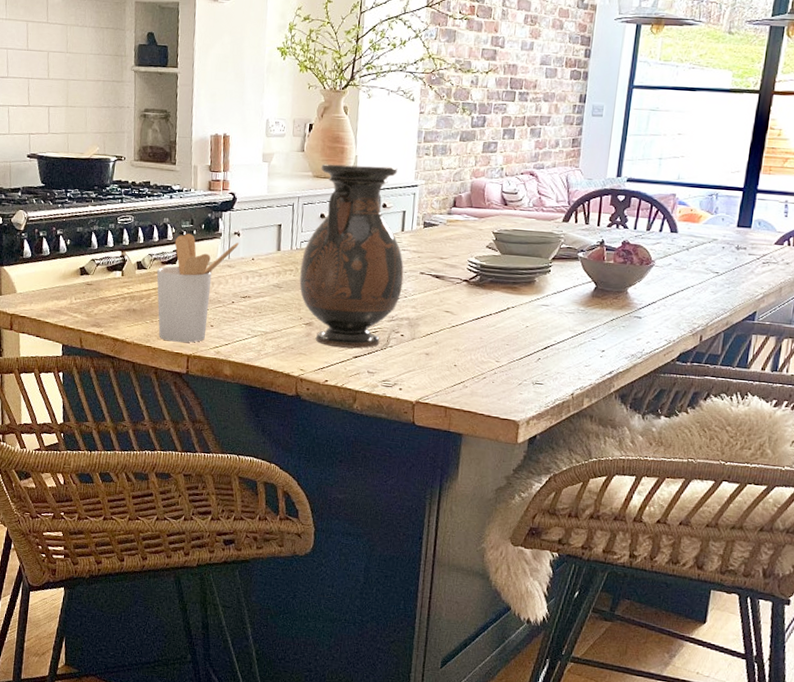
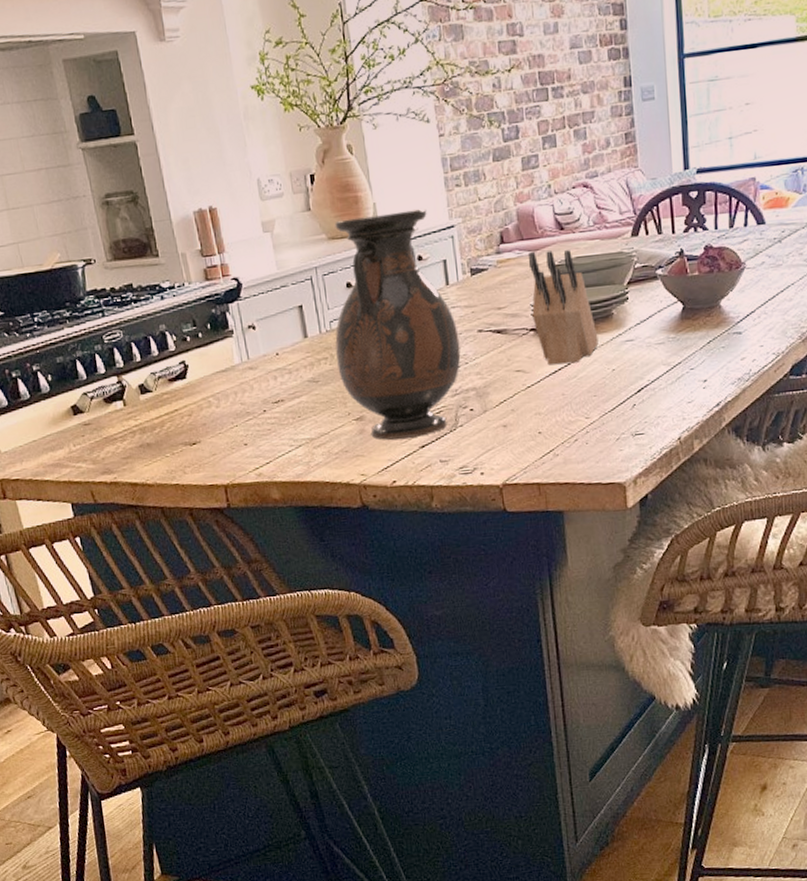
utensil holder: present [156,233,239,343] -> none [164,338,257,473]
knife block: none [467,218,520,315] -> present [529,250,599,366]

